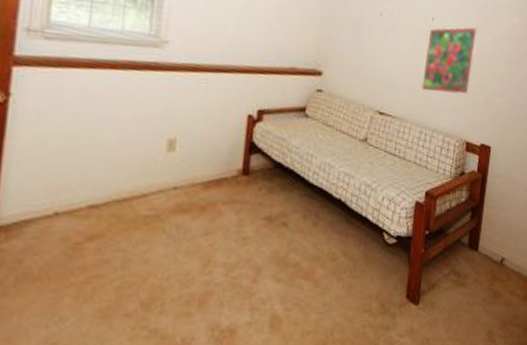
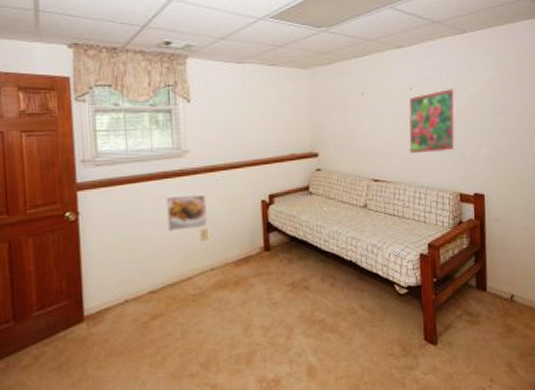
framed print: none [126,93,181,137] -> present [165,195,207,232]

